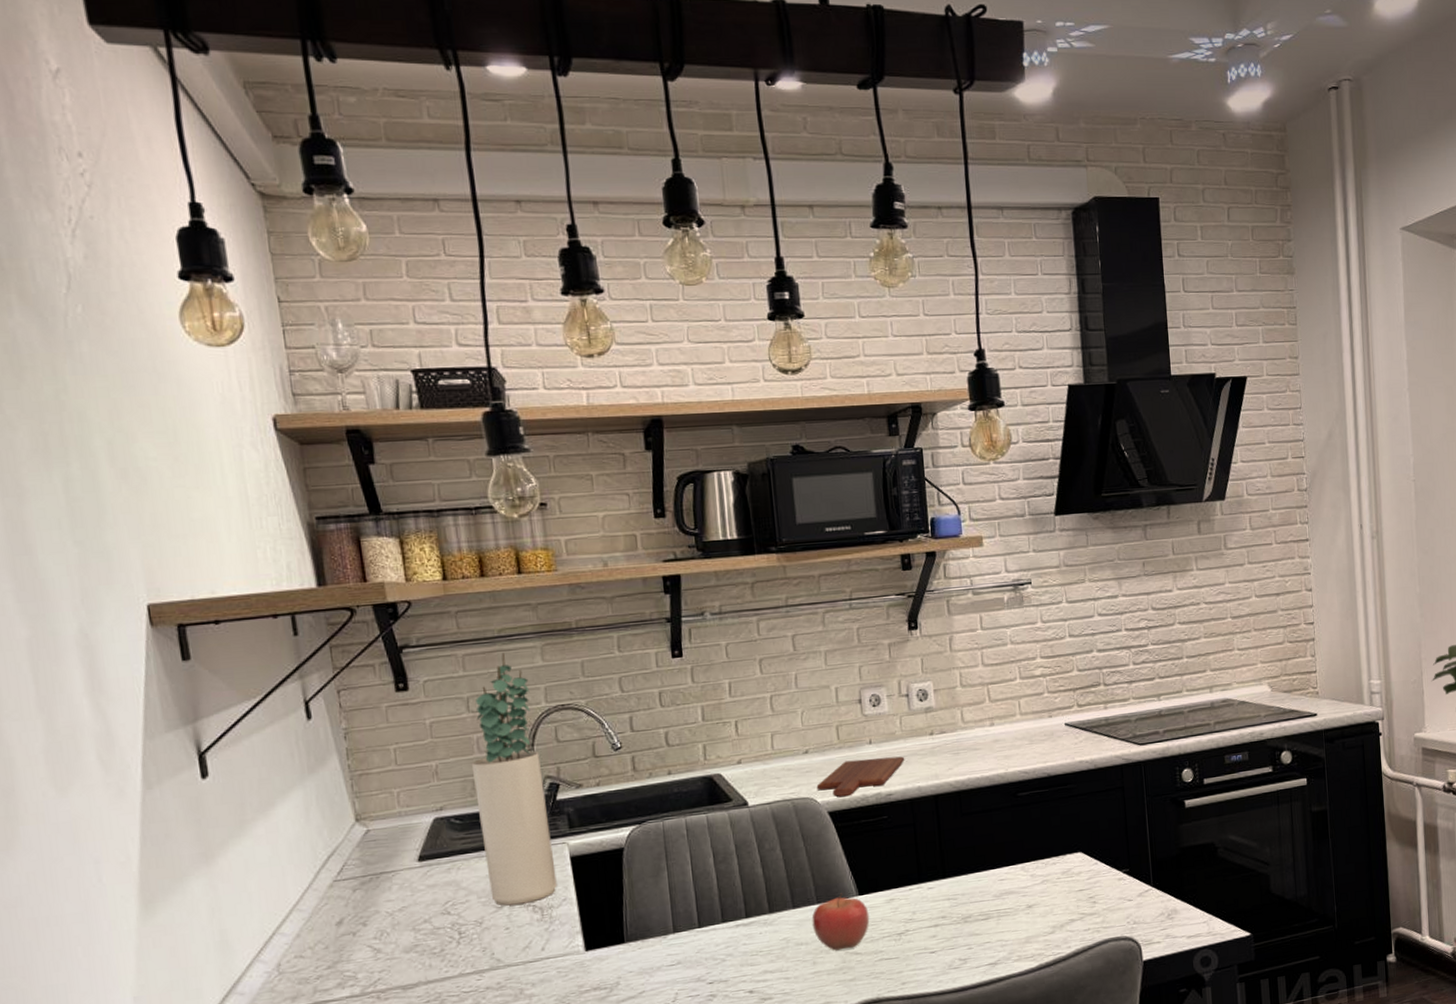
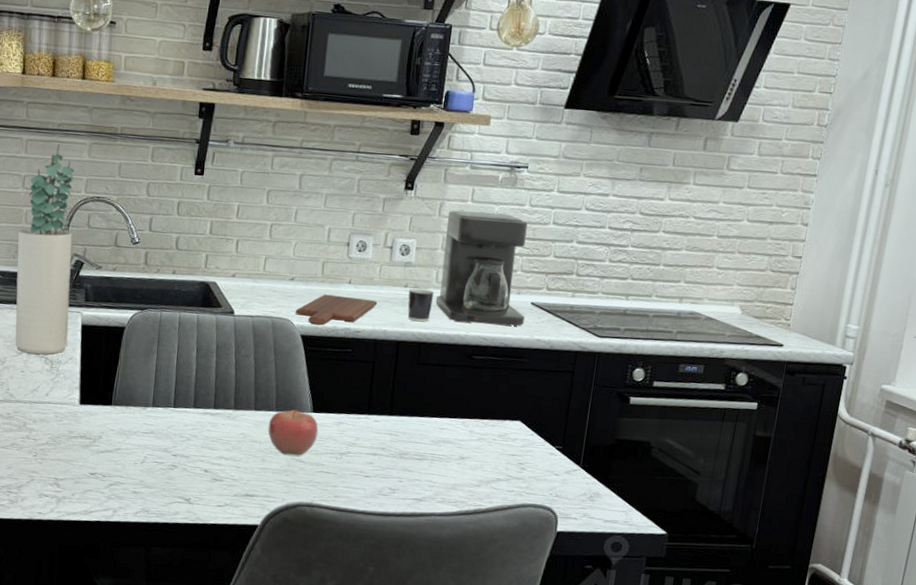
mug: none [935,732,964,770] -> present [407,288,435,322]
coffee maker: none [959,635,1063,760] -> present [435,210,528,326]

